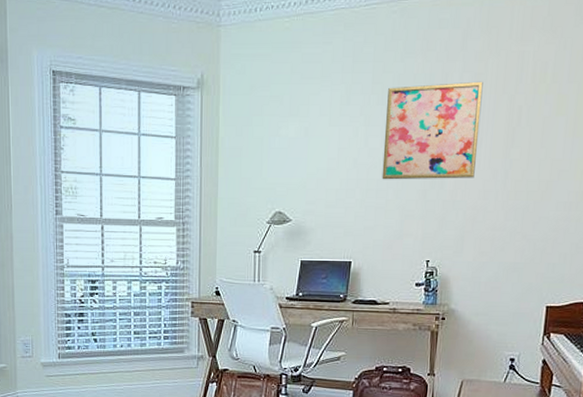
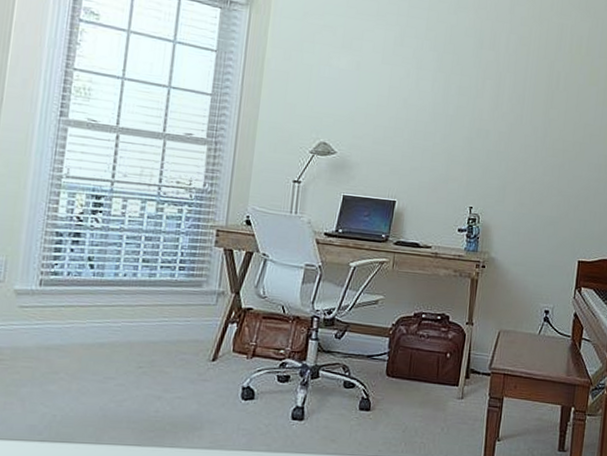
wall art: present [382,81,483,180] -> none [430,36,527,132]

